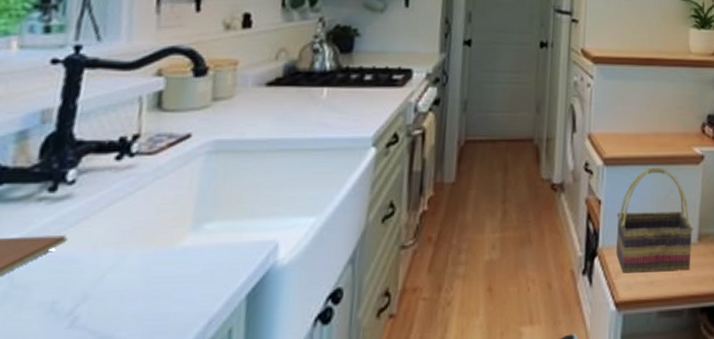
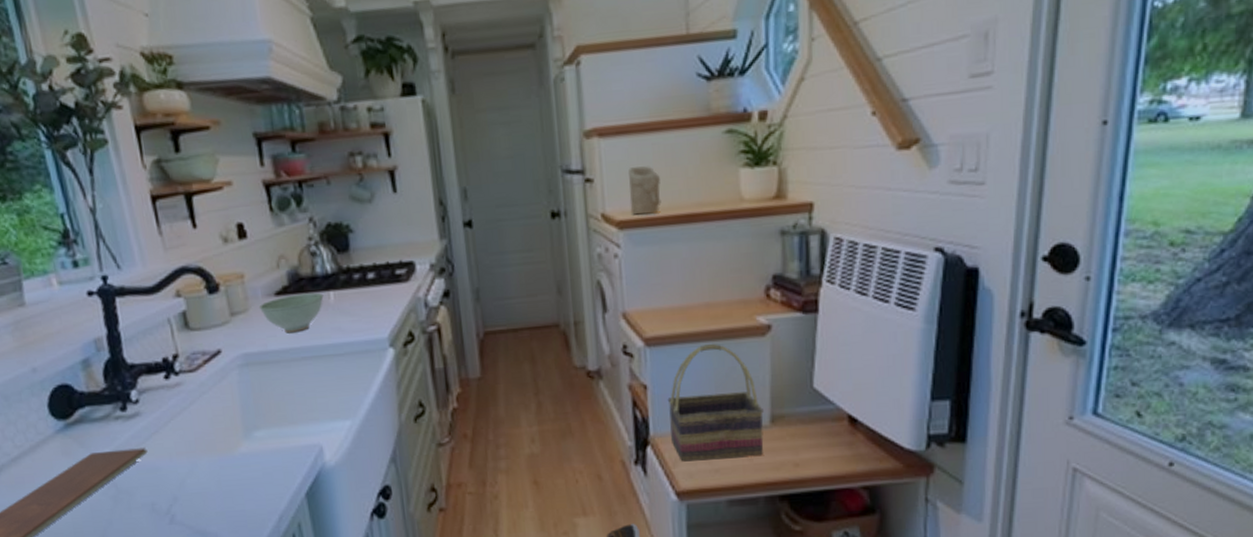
bowl: none [245,87,317,124] -> present [258,292,324,334]
candle: none [605,16,630,54] -> present [629,166,662,215]

